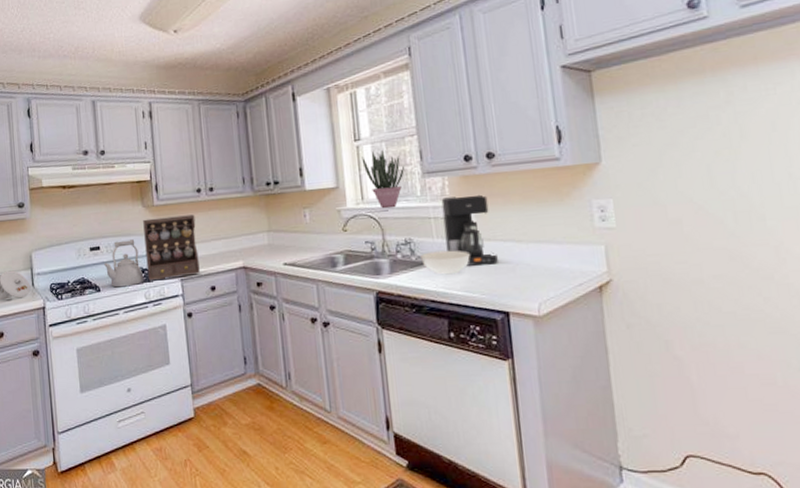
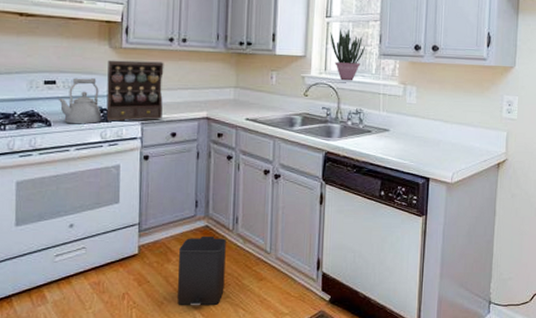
pedal bin: none [234,394,287,474] -> present [177,235,226,306]
bowl: present [421,250,470,275] -> none [367,122,407,143]
coffee maker: present [441,194,498,265] -> none [389,78,428,137]

